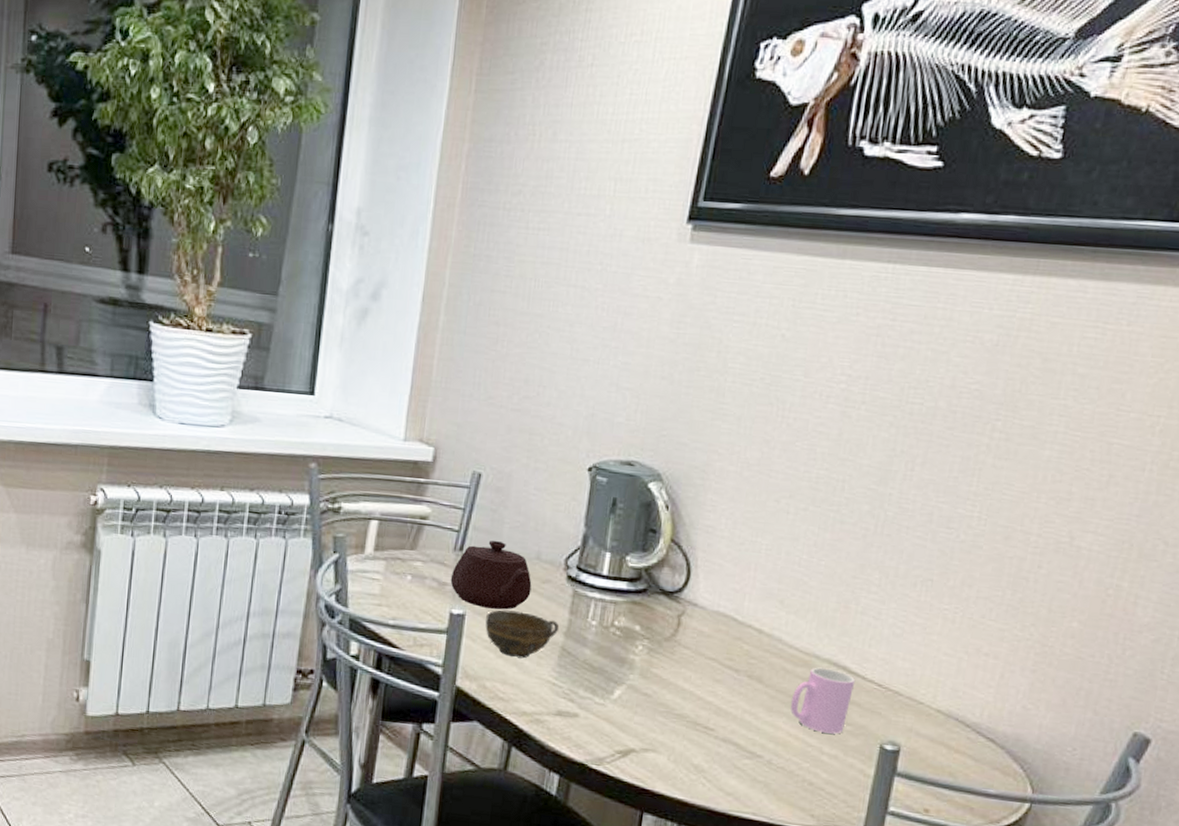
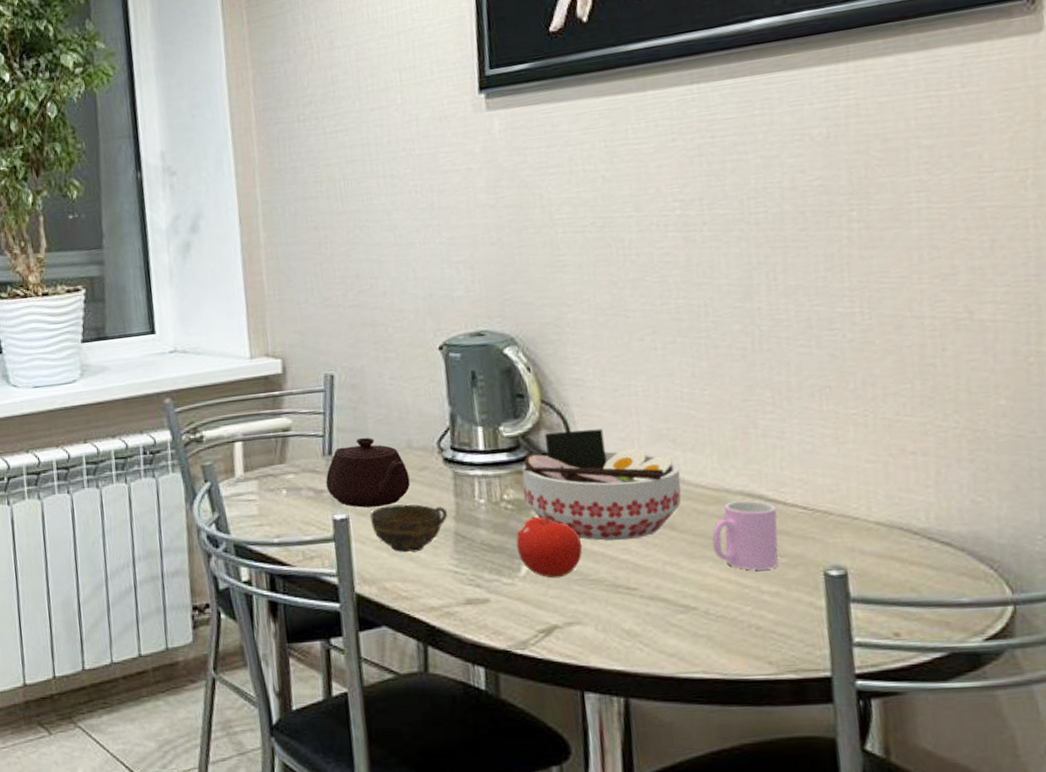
fruit: none [614,642,676,707] -> present [516,510,583,579]
bowl: none [632,572,781,685] -> present [522,428,682,541]

